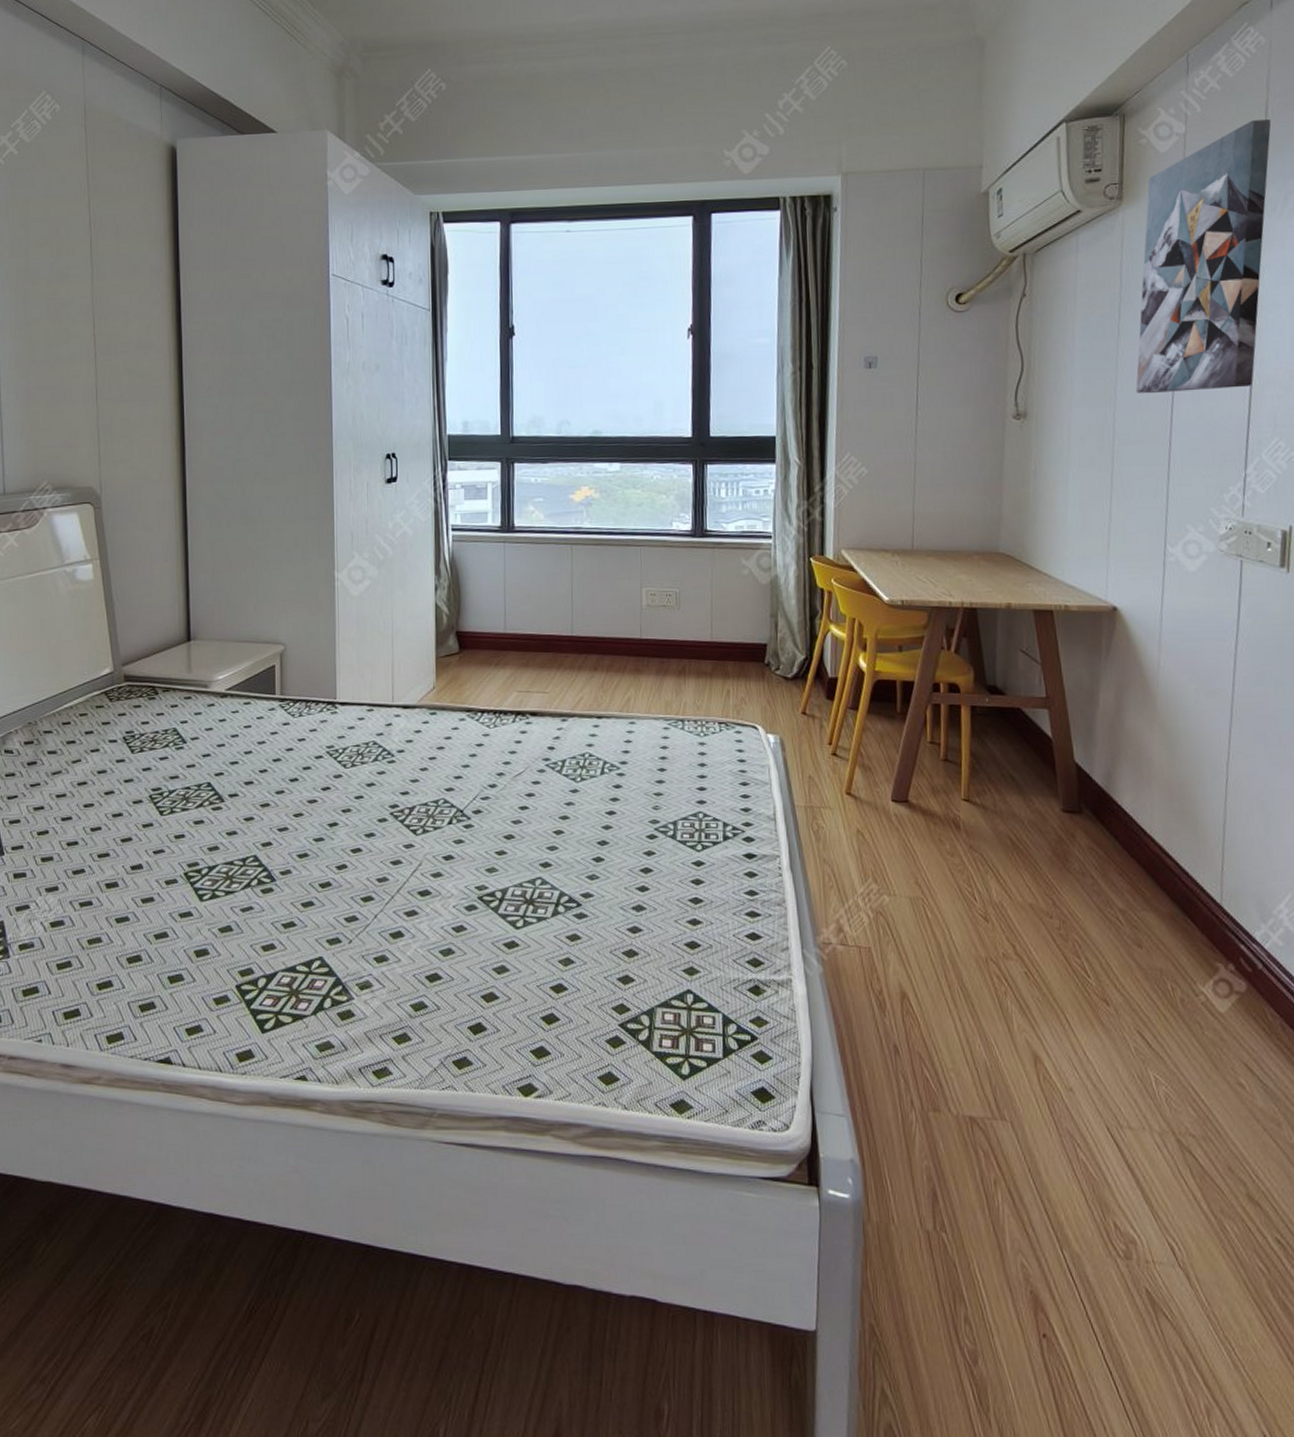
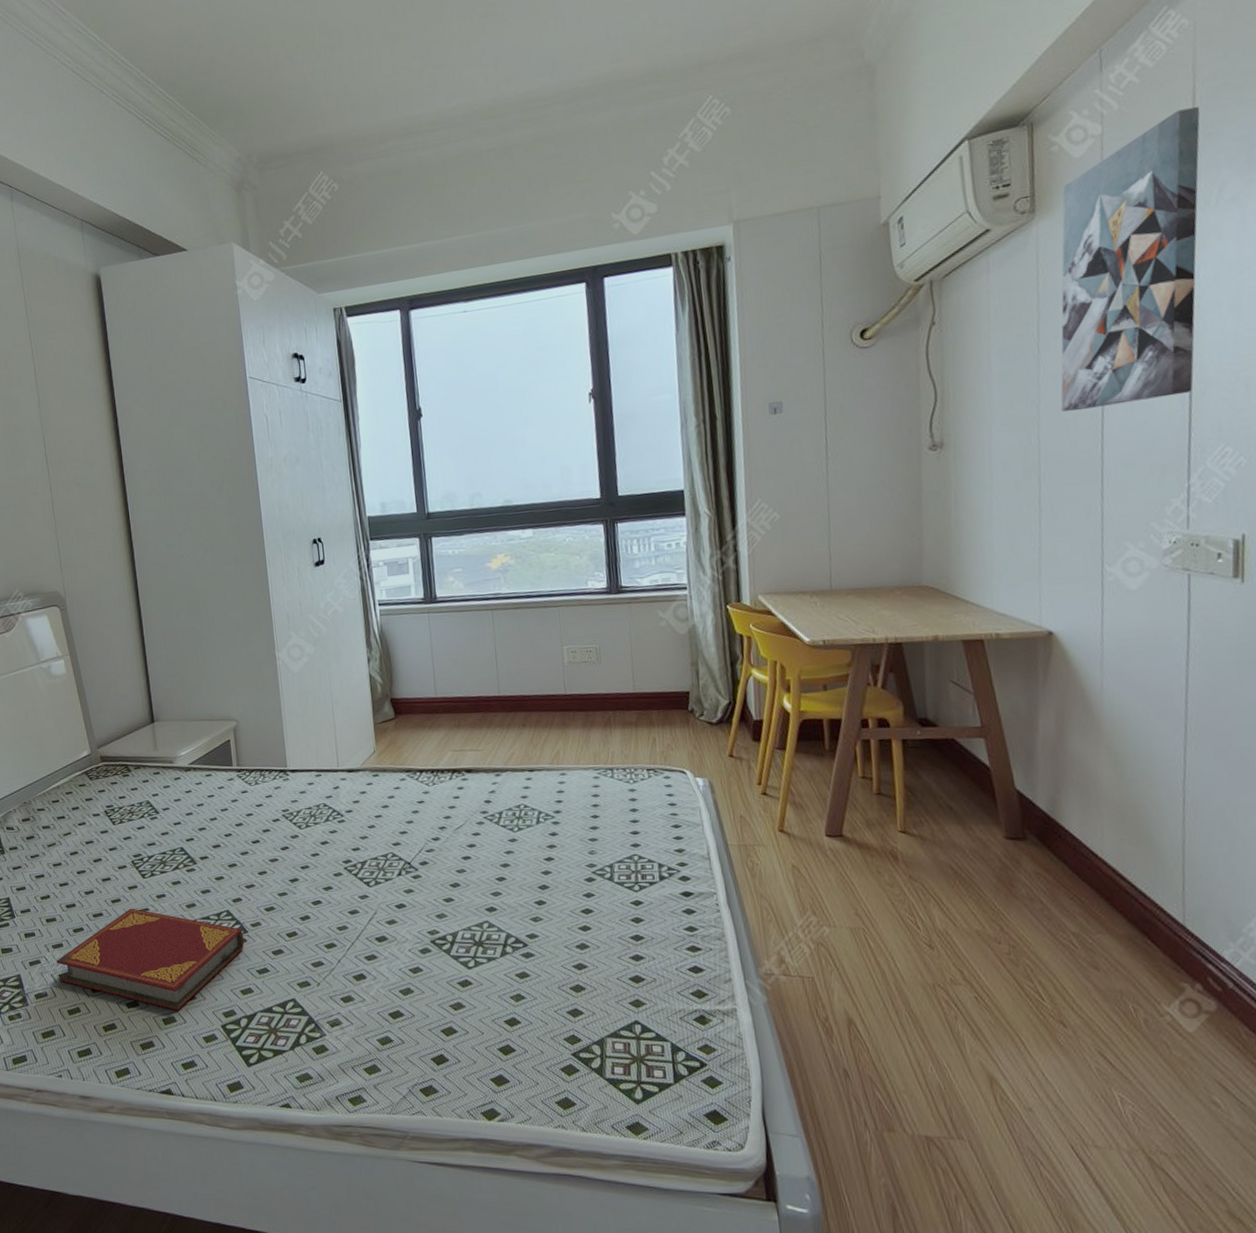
hardback book: none [48,849,271,968] -> present [56,908,245,1011]

